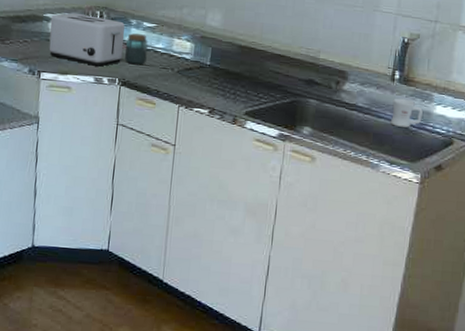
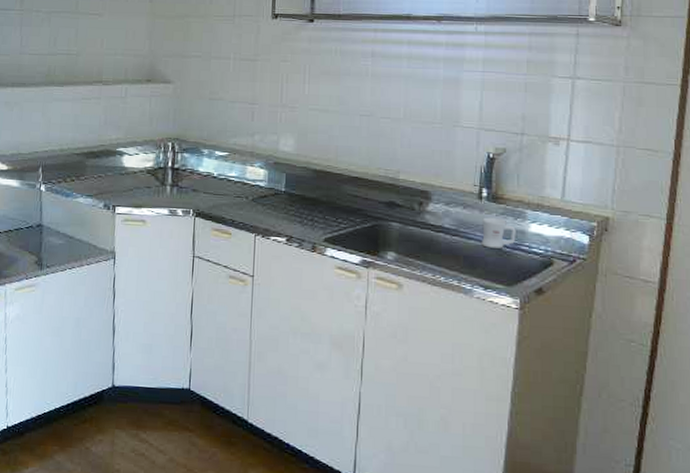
toaster: present [48,13,125,67] -> none [122,145,197,198]
peanut butter: present [125,33,148,65] -> none [198,163,221,195]

